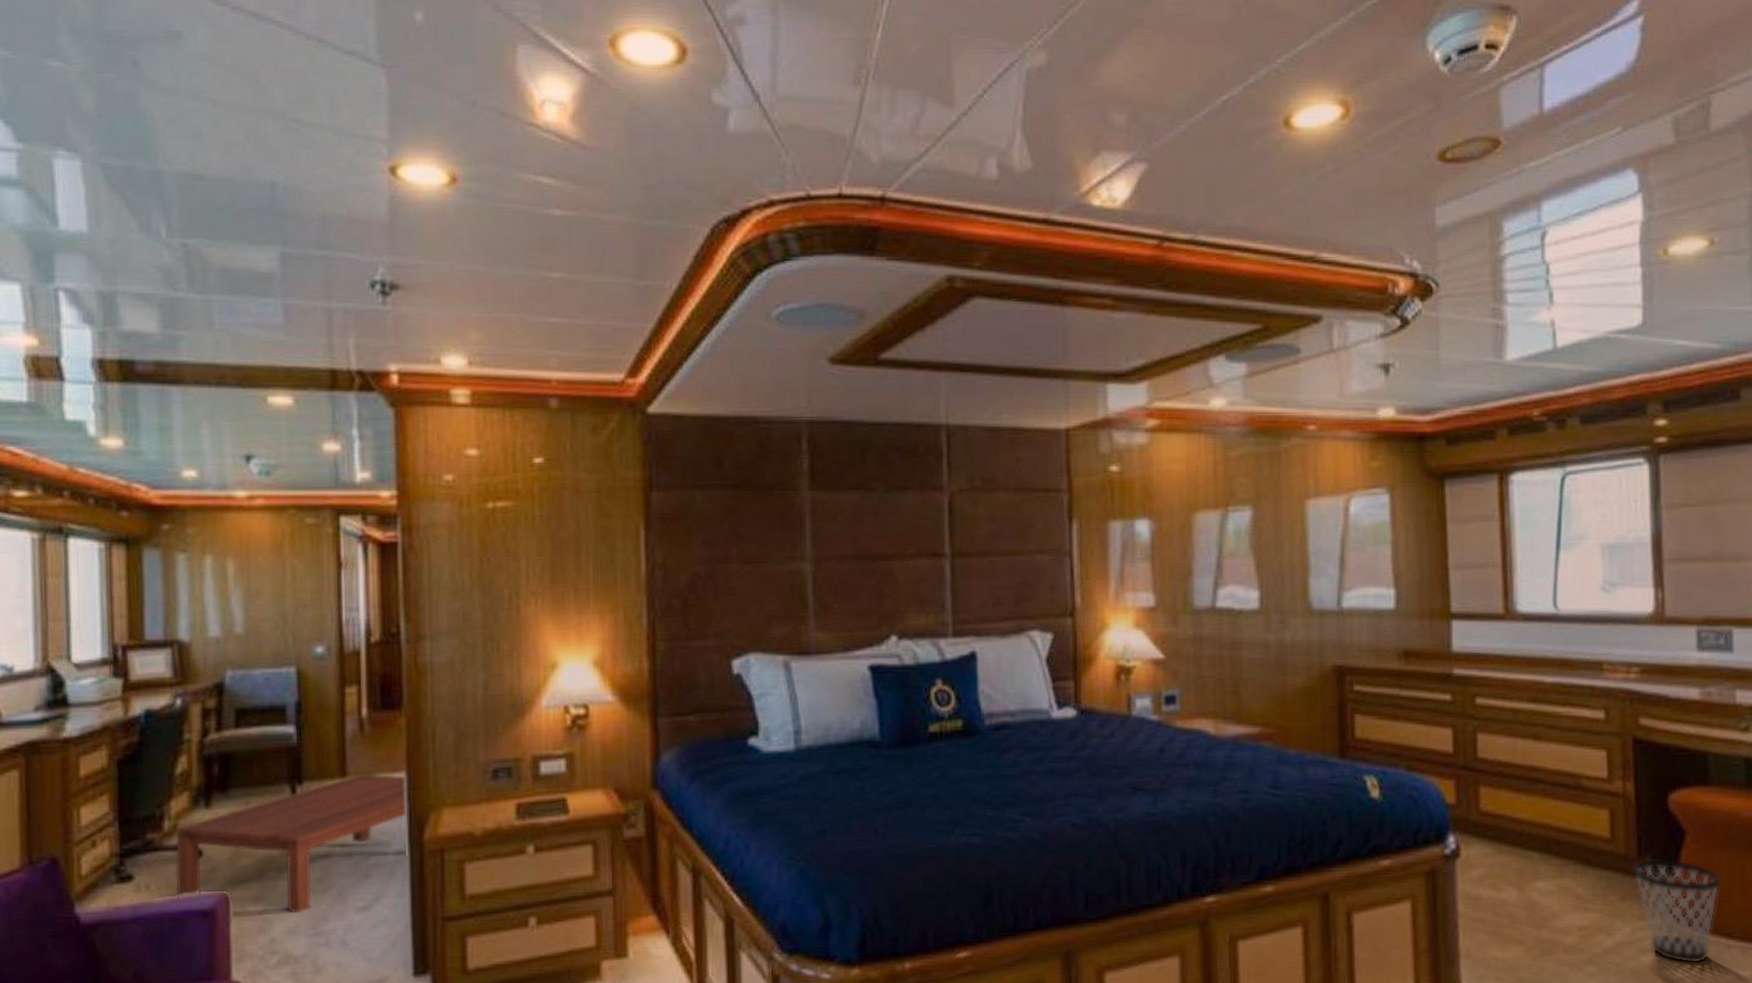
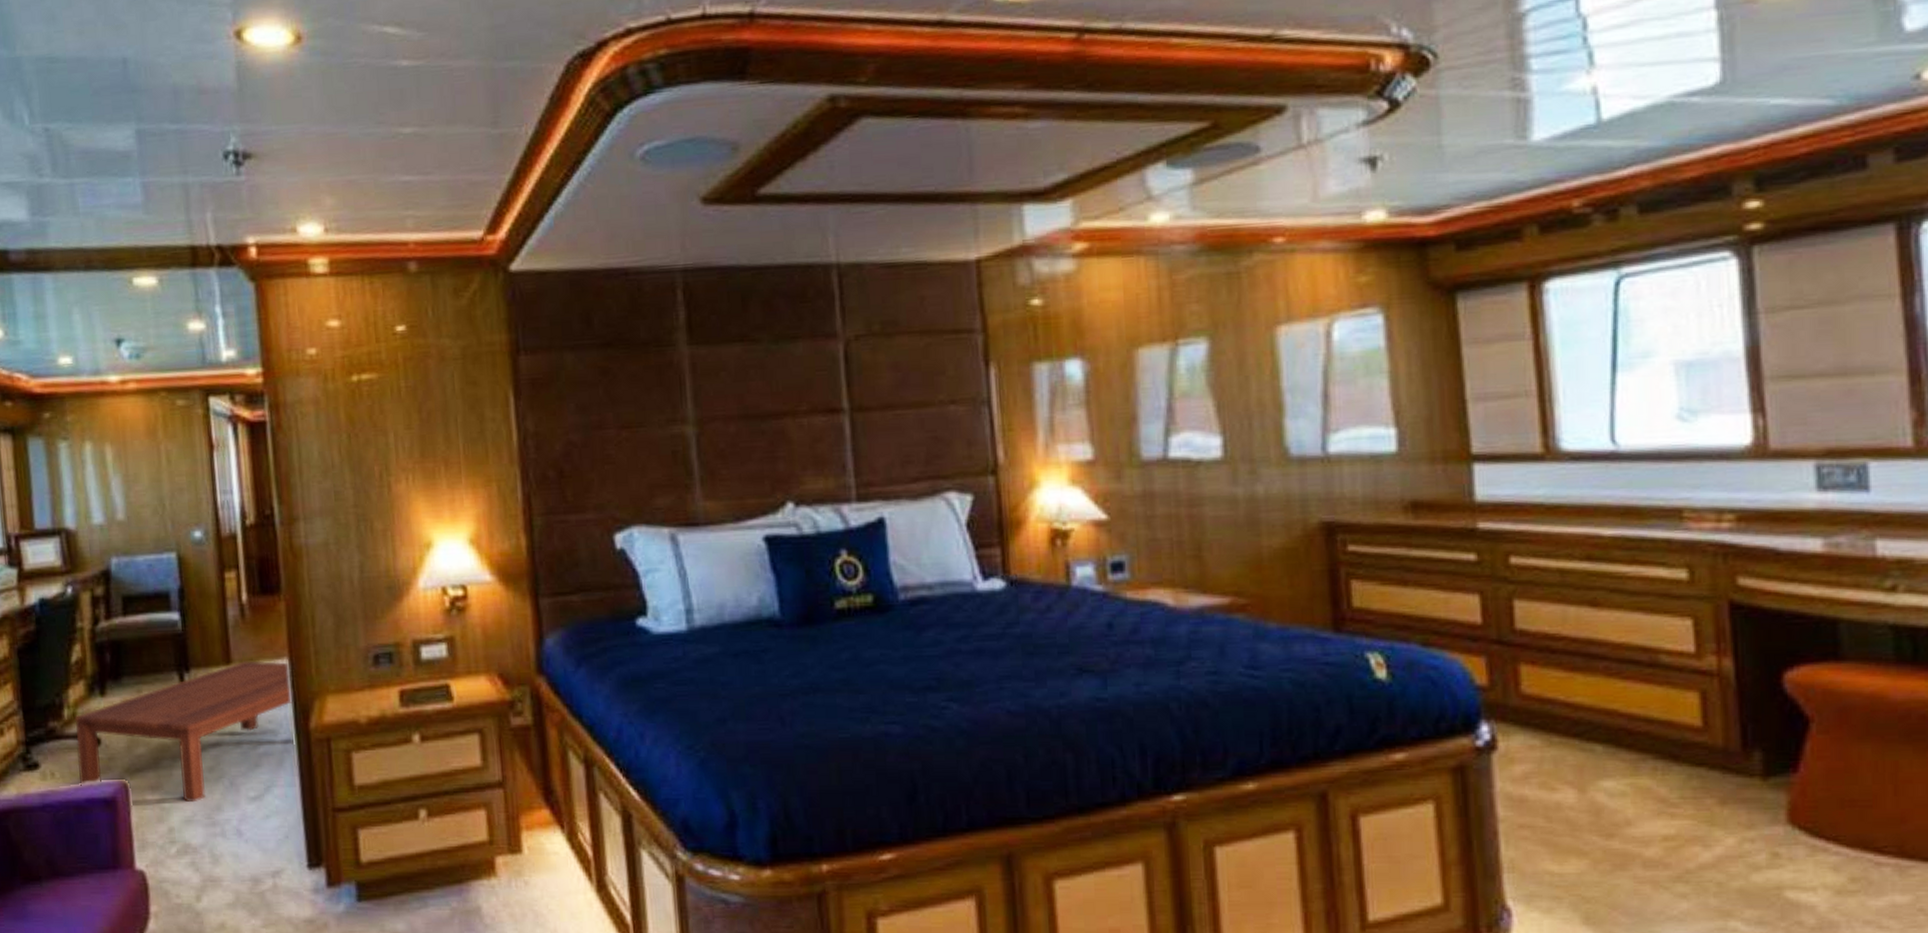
wastebasket: present [1631,858,1721,965] -> none [1734,752,1863,886]

